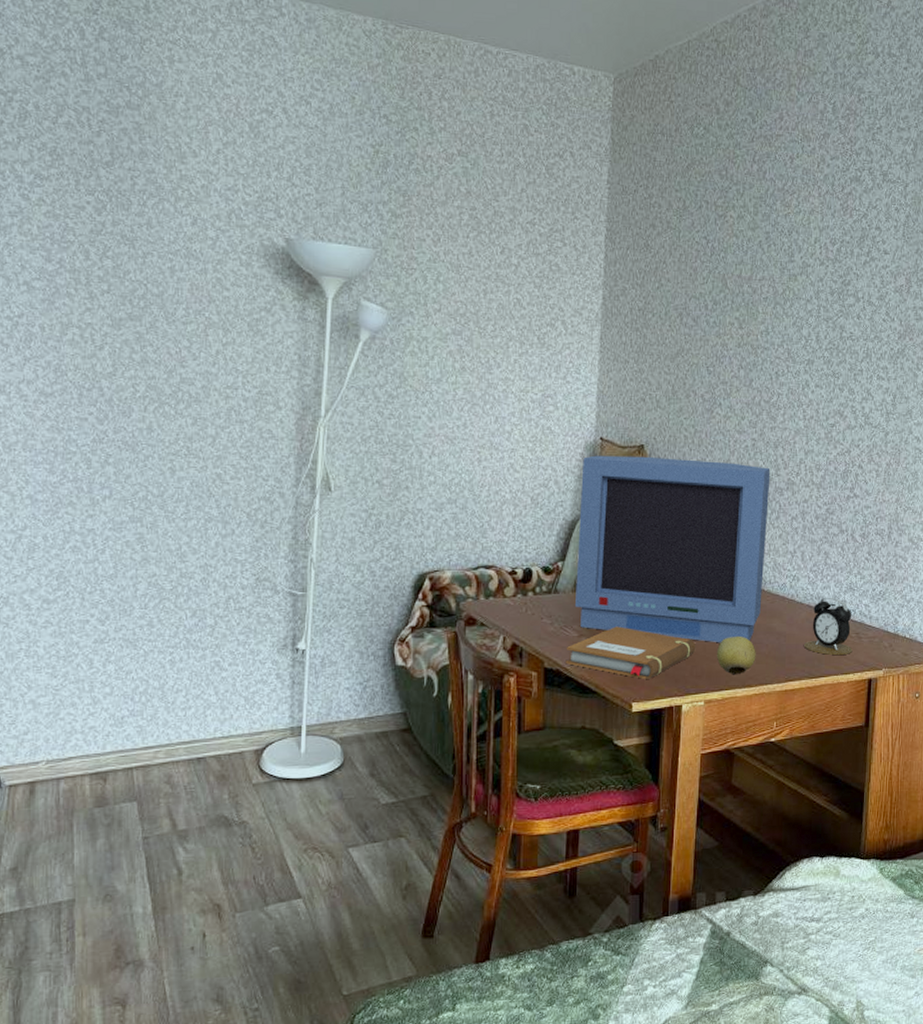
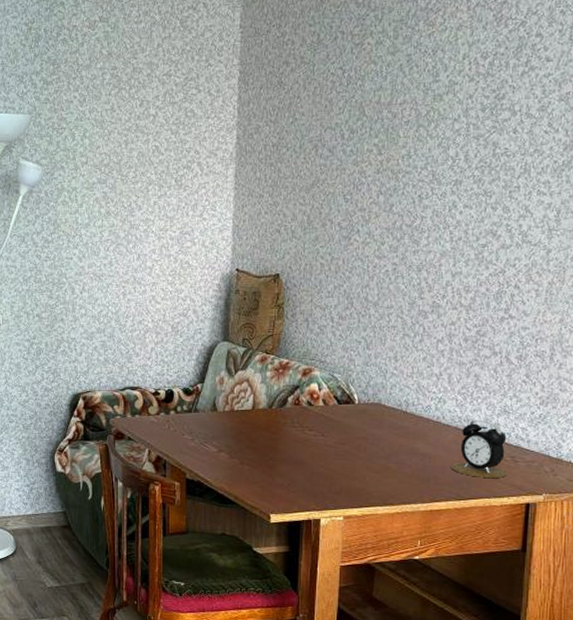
notebook: present [565,626,696,679] -> none [206,443,334,493]
monitor: present [575,455,771,643] -> none [215,284,413,462]
fruit: present [716,635,756,675] -> none [355,455,398,493]

